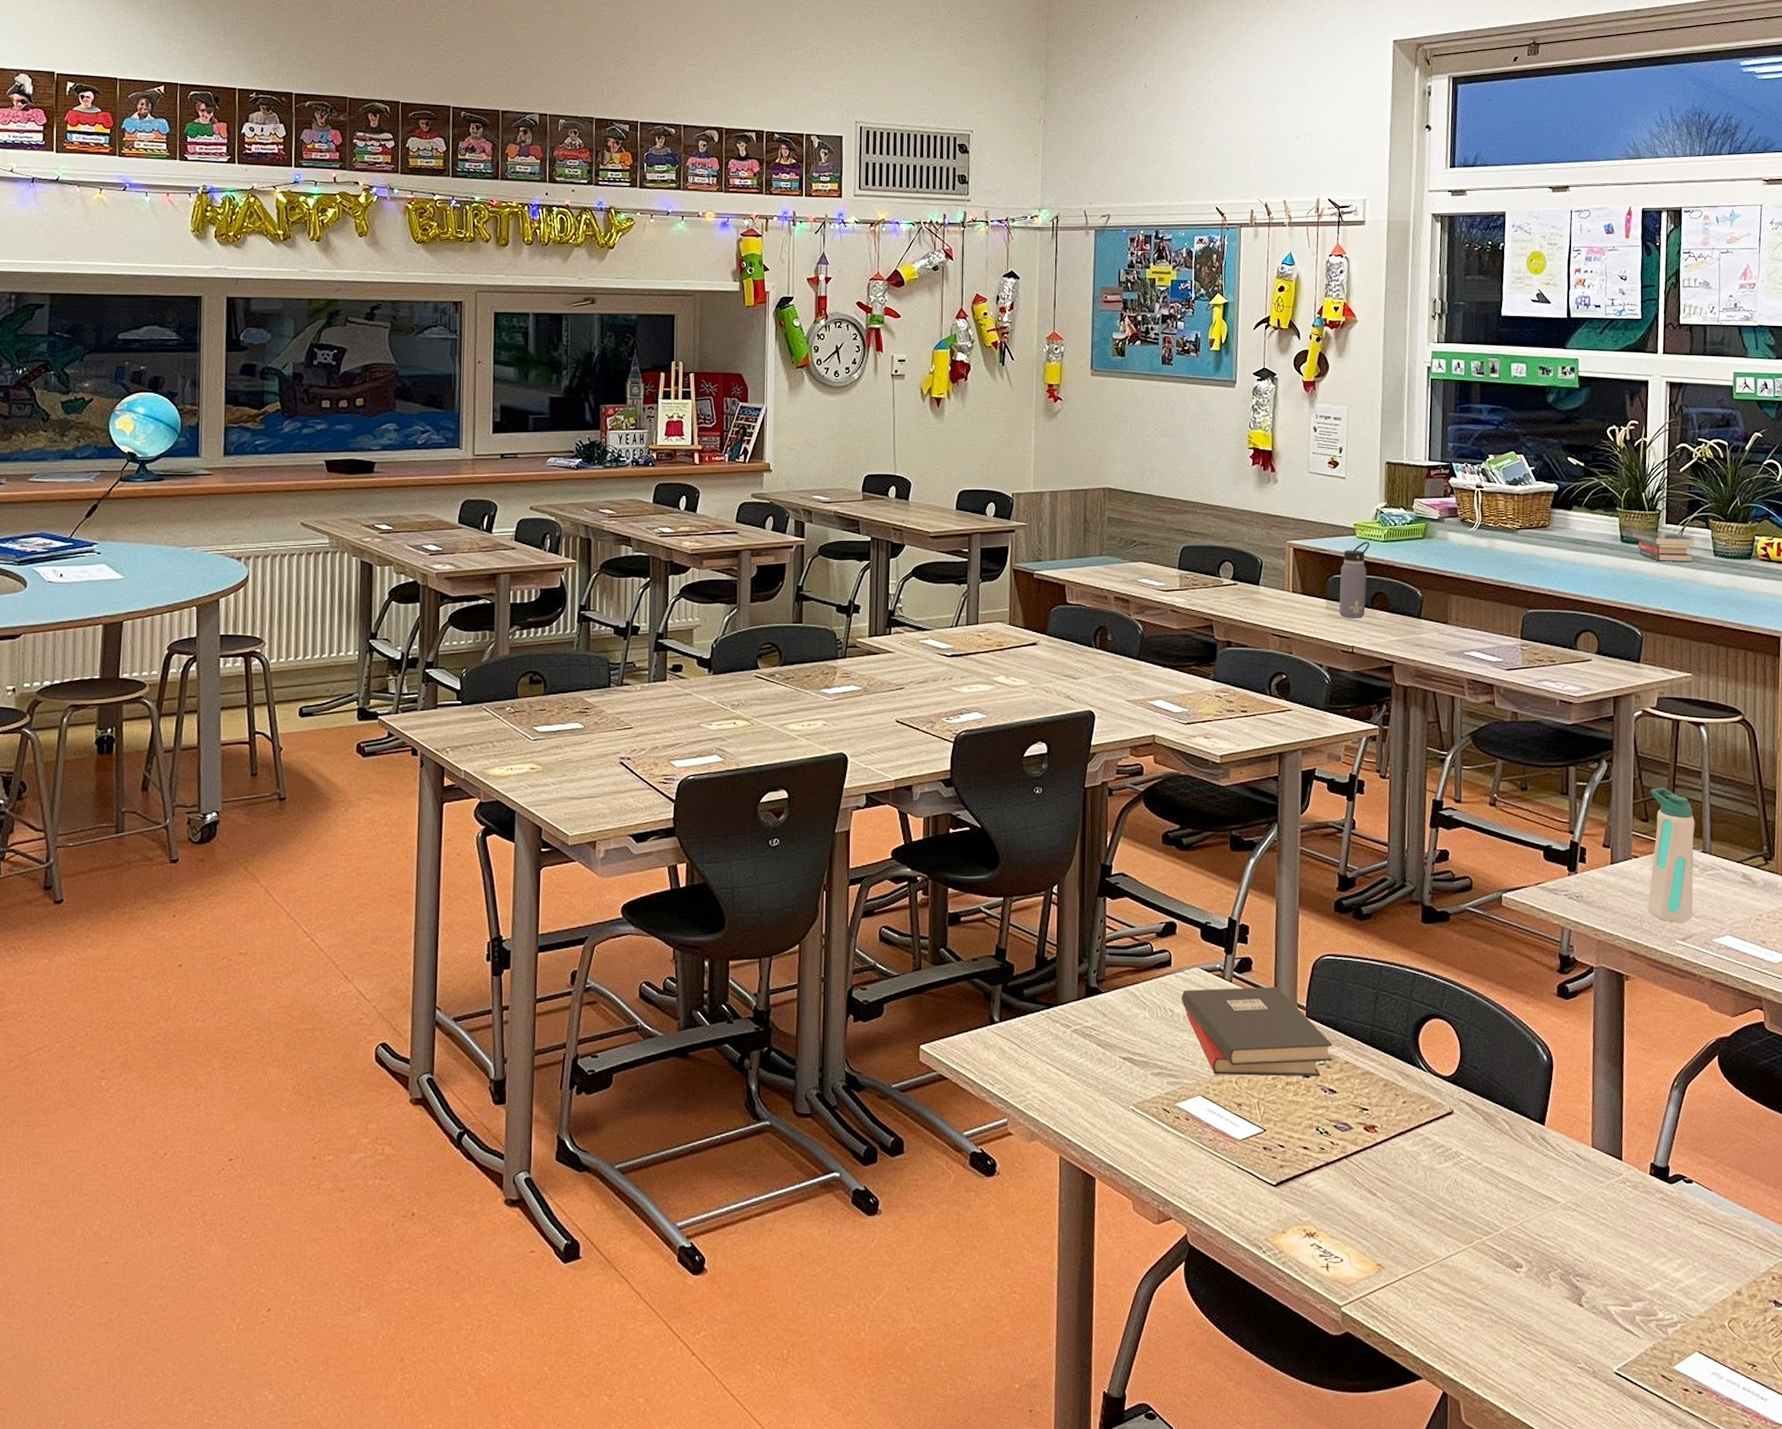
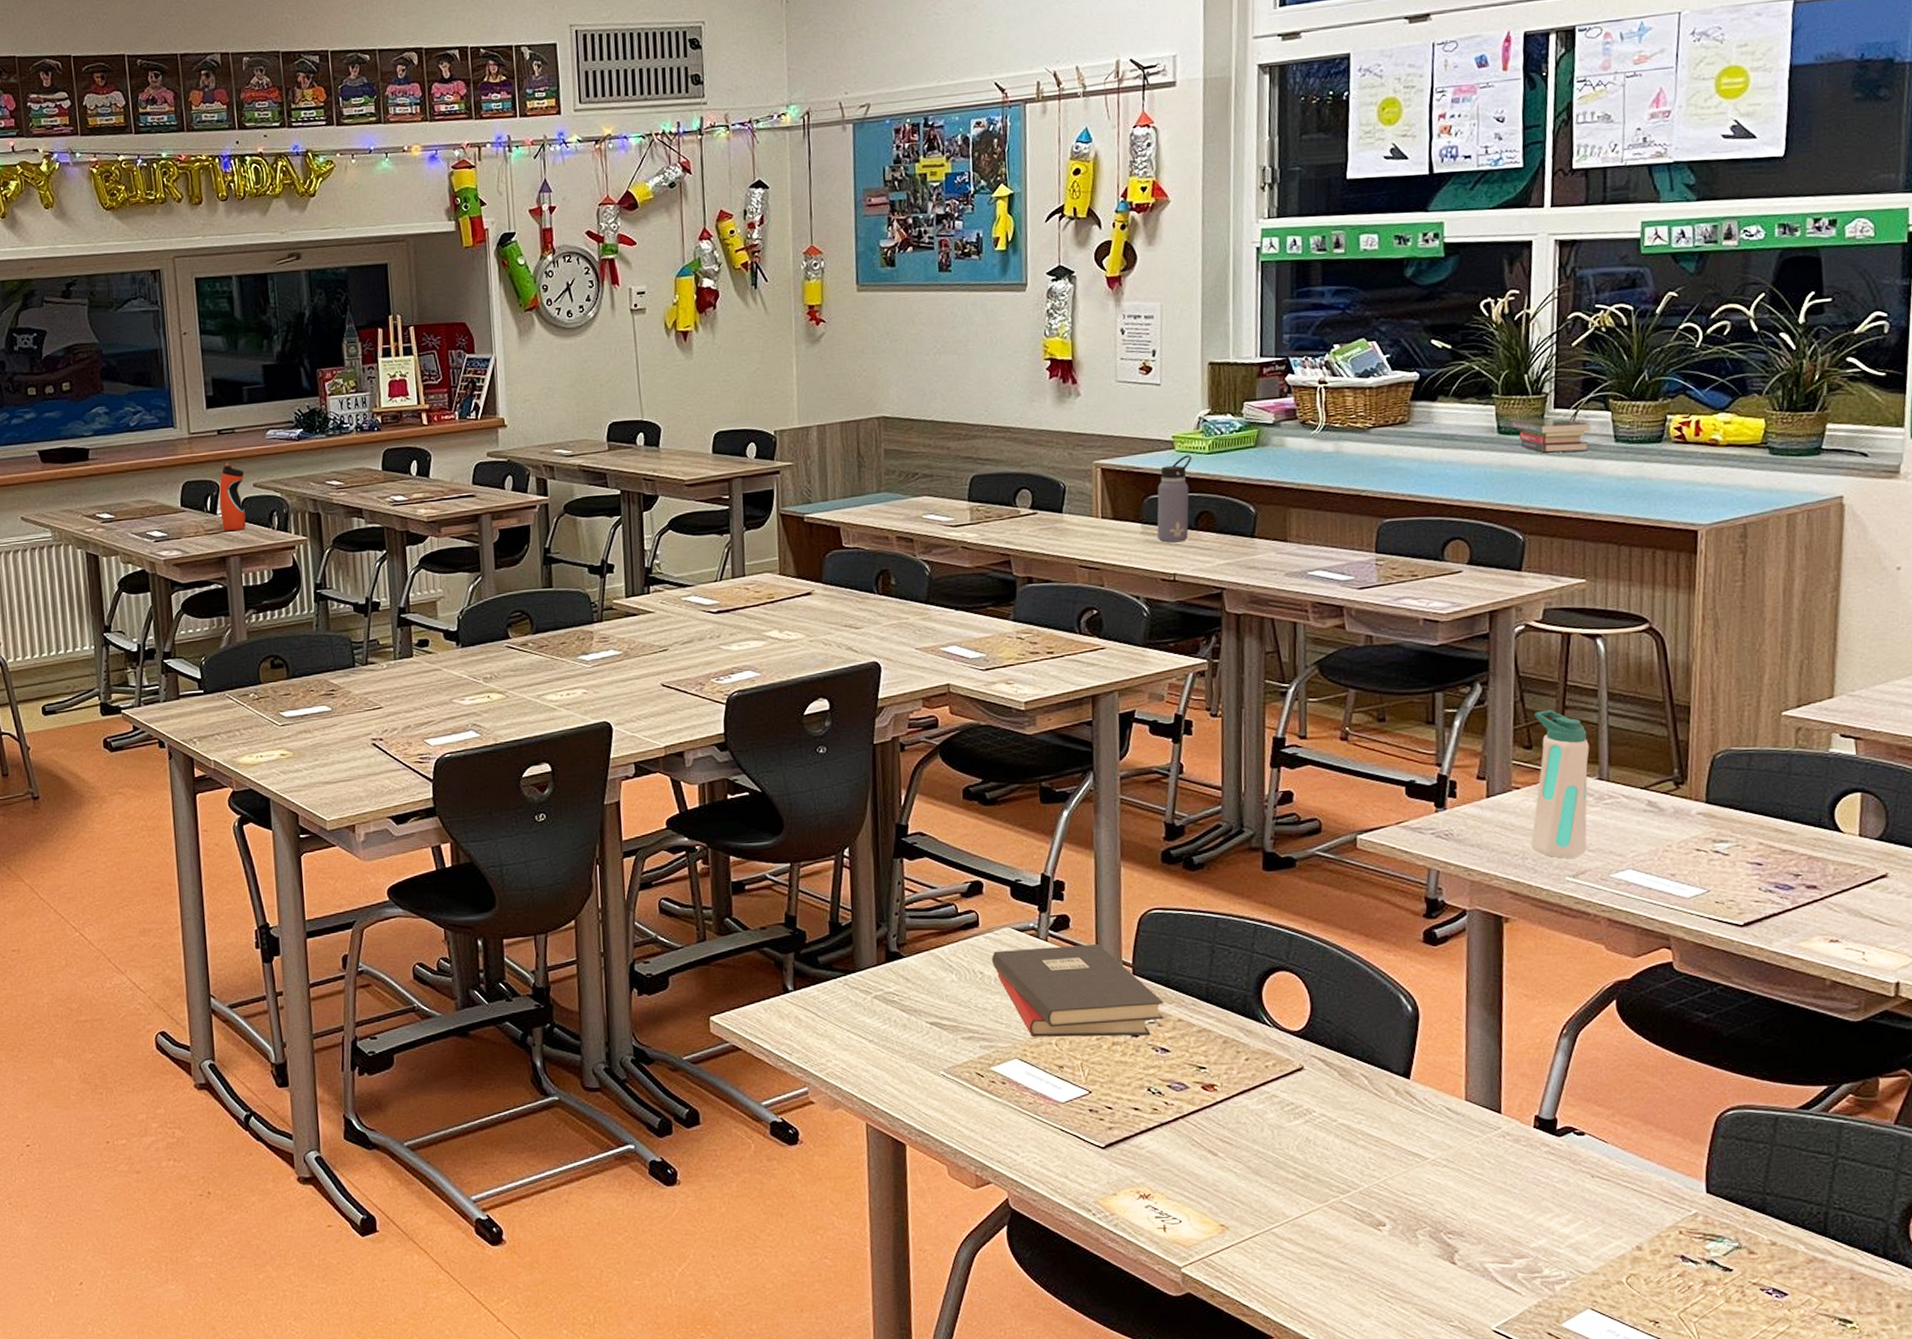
water bottle: none [495,484,523,550] -> present [219,462,247,532]

